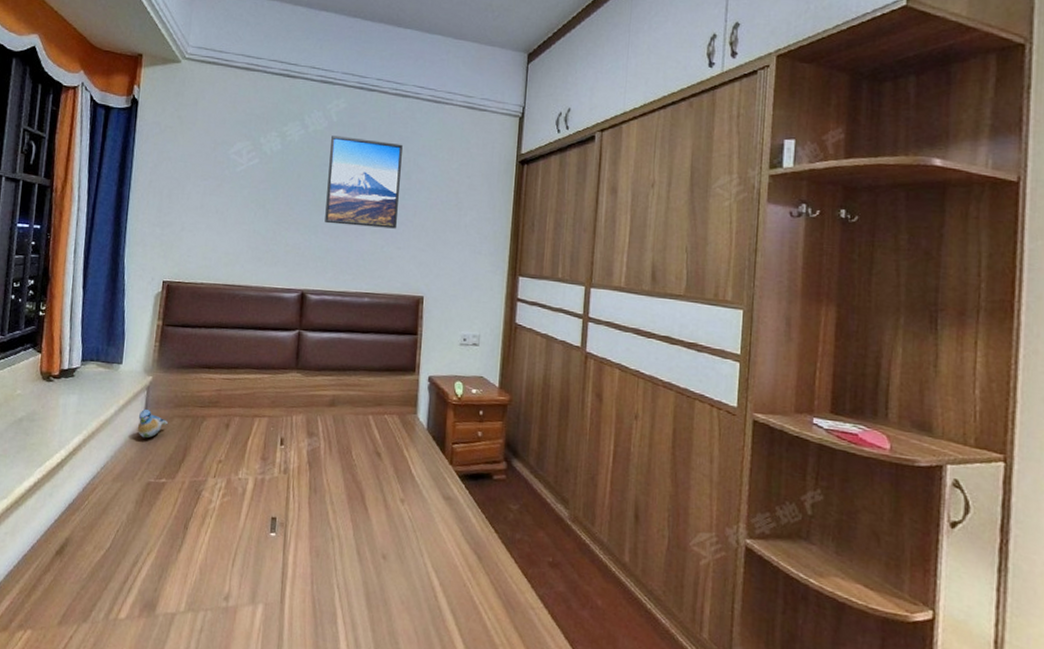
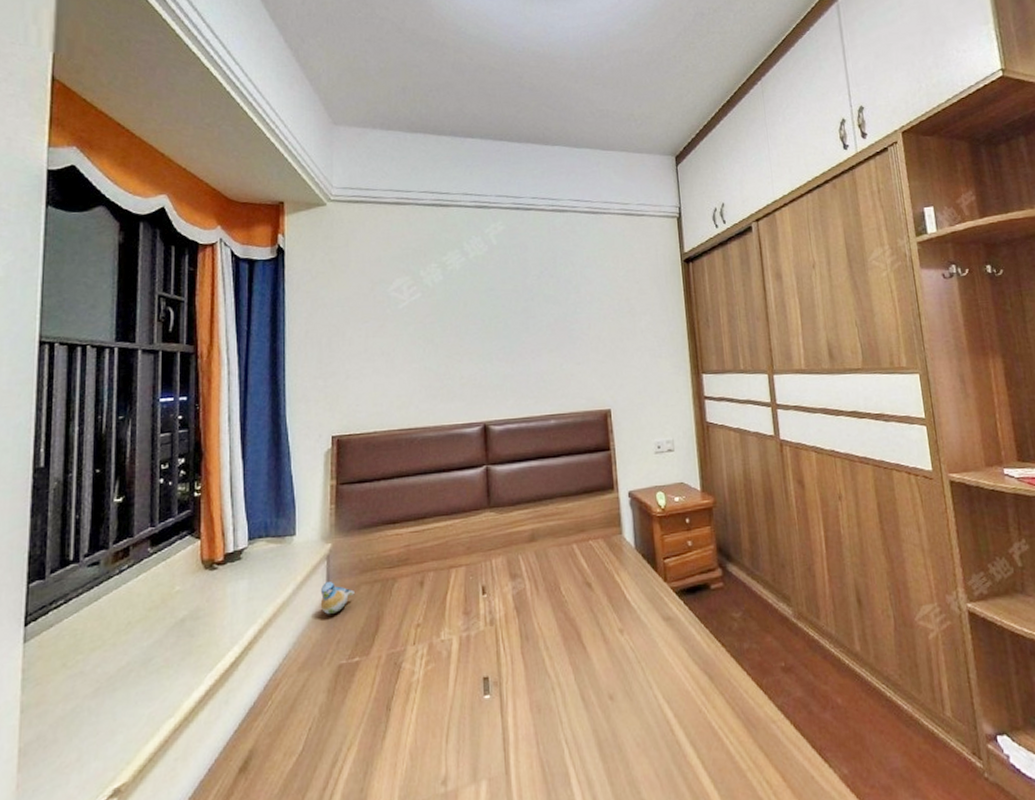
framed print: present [325,135,403,229] -> none [494,258,572,349]

